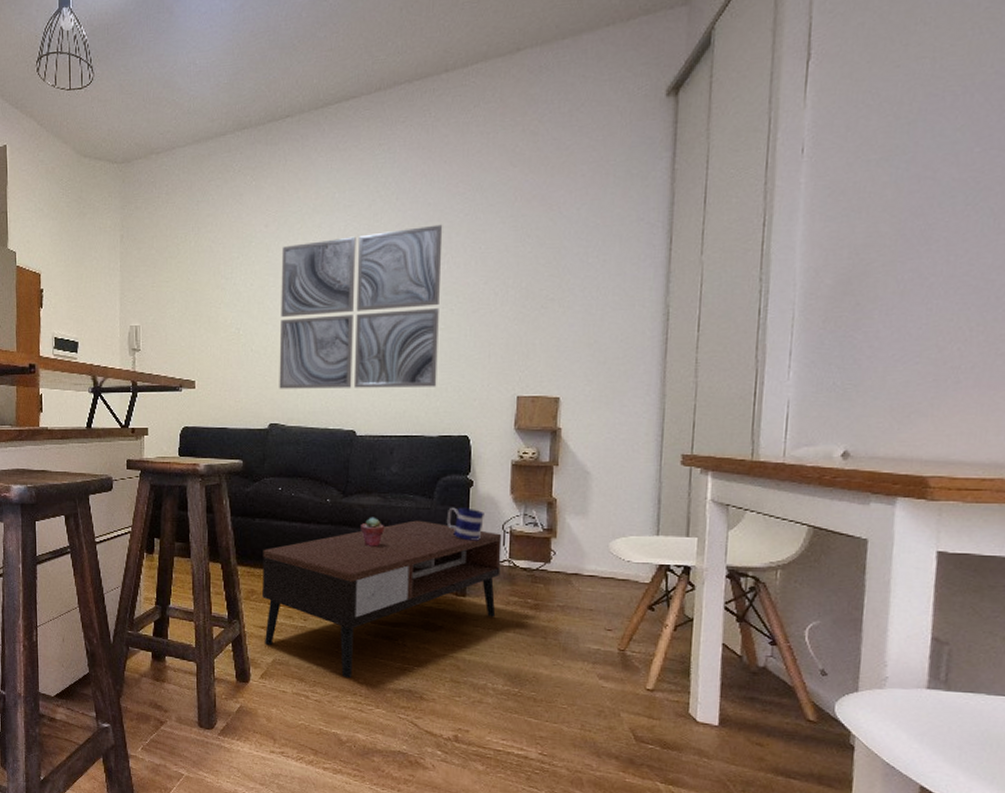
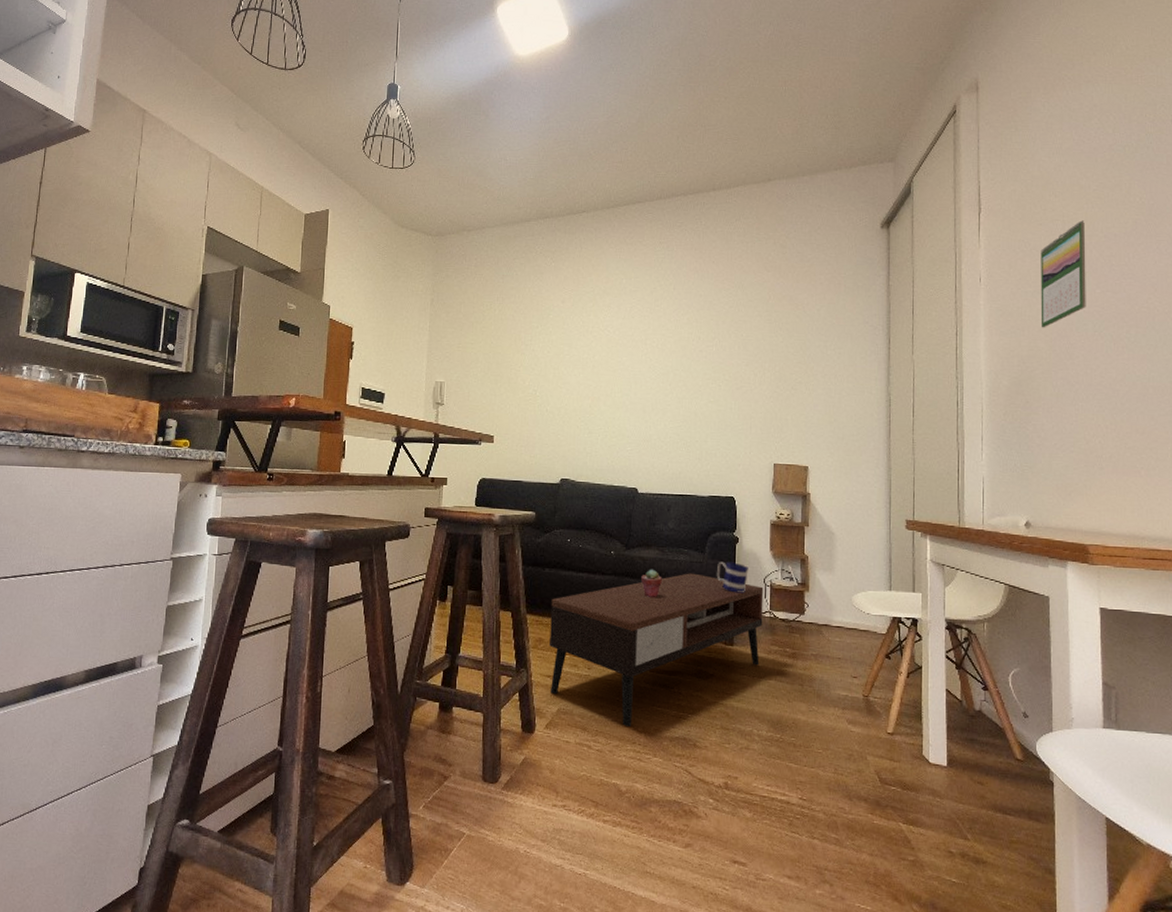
wall art: present [279,224,443,389] -> none [570,313,712,452]
calendar: none [886,53,967,207] -> present [1041,220,1086,328]

